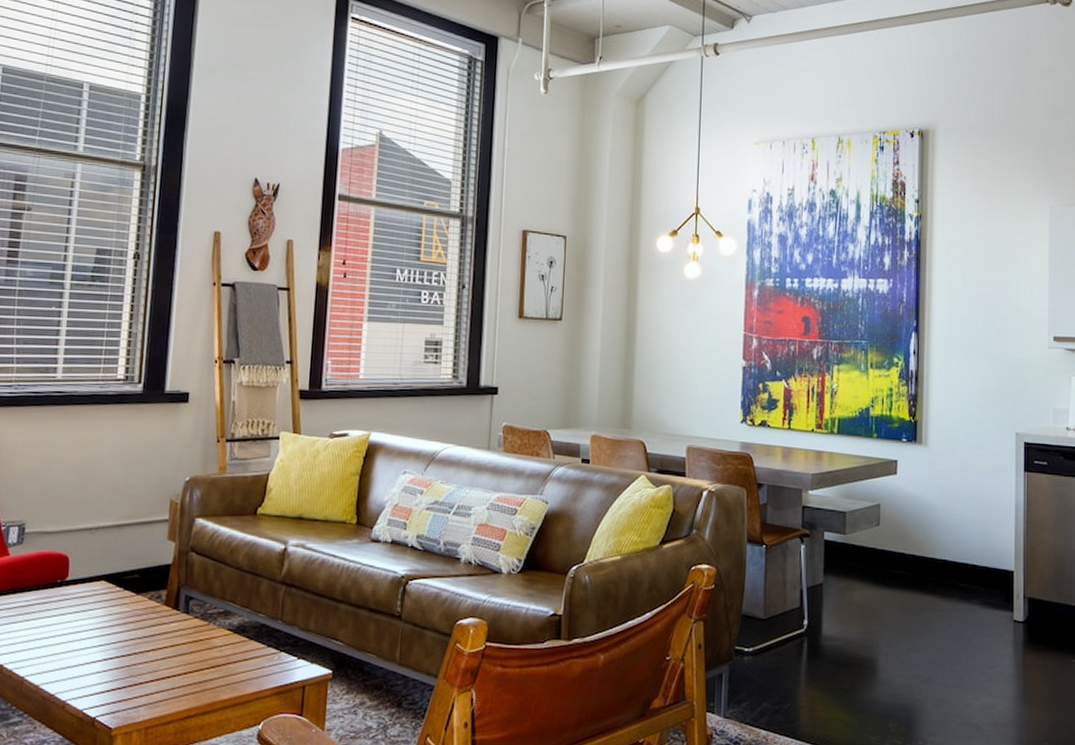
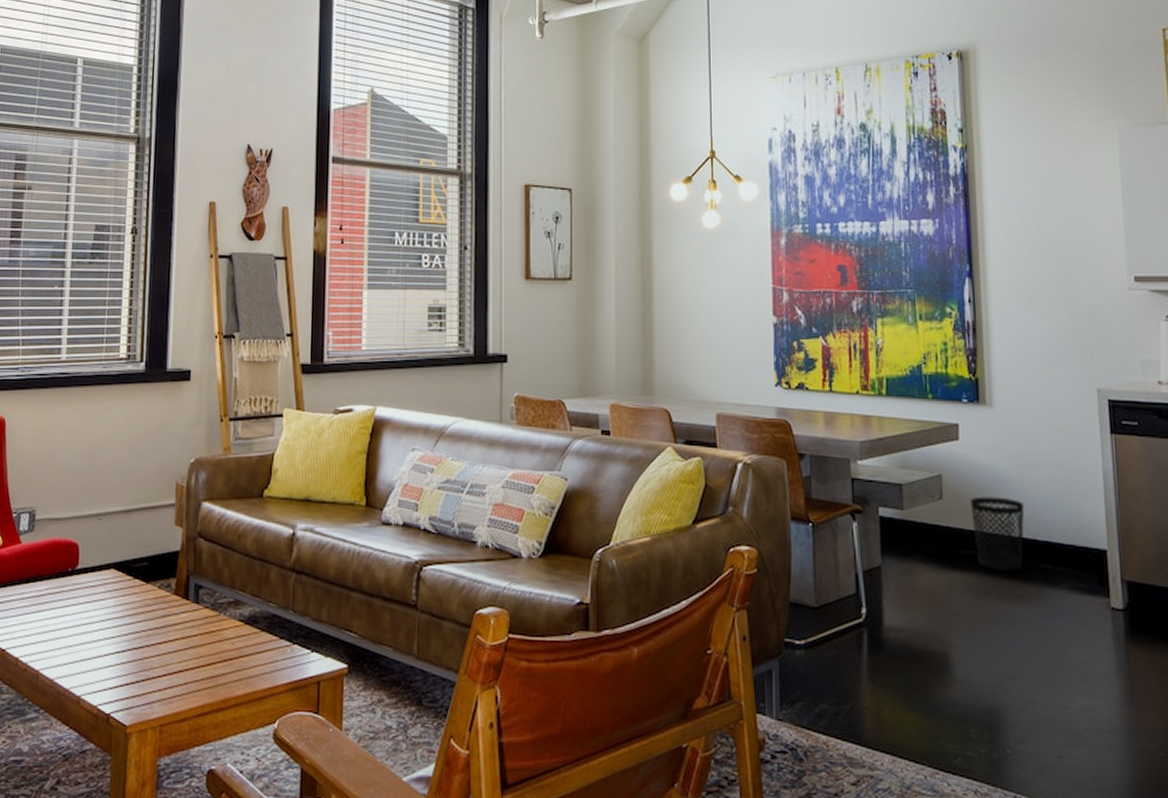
wastebasket: none [903,524,948,589] -> present [970,496,1025,572]

